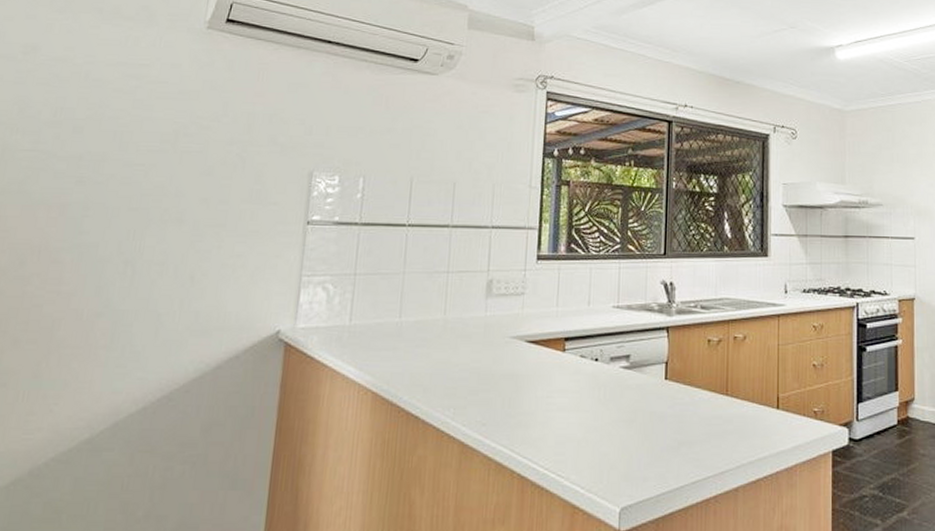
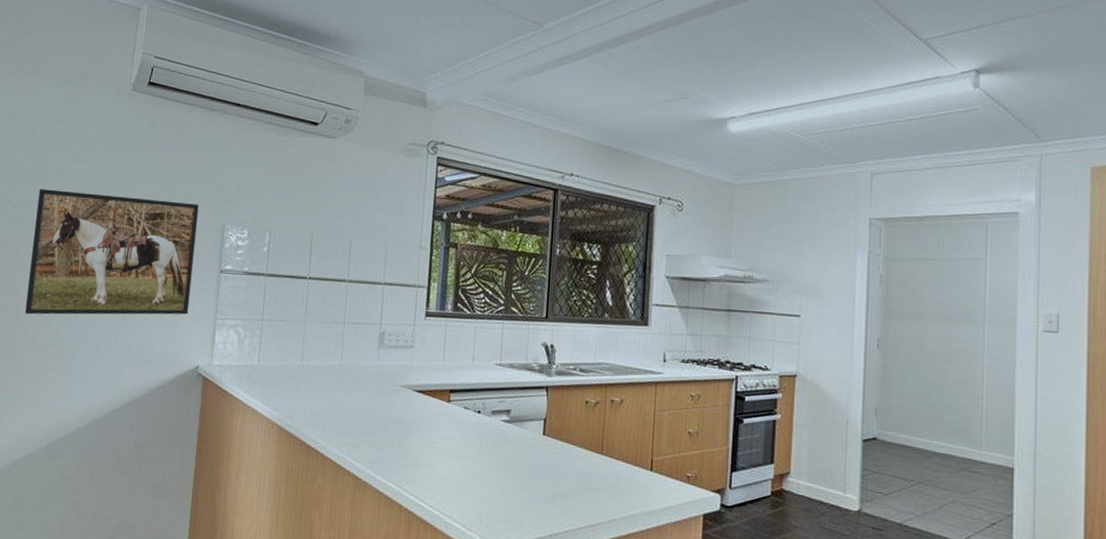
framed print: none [67,139,283,284] -> present [24,189,199,315]

